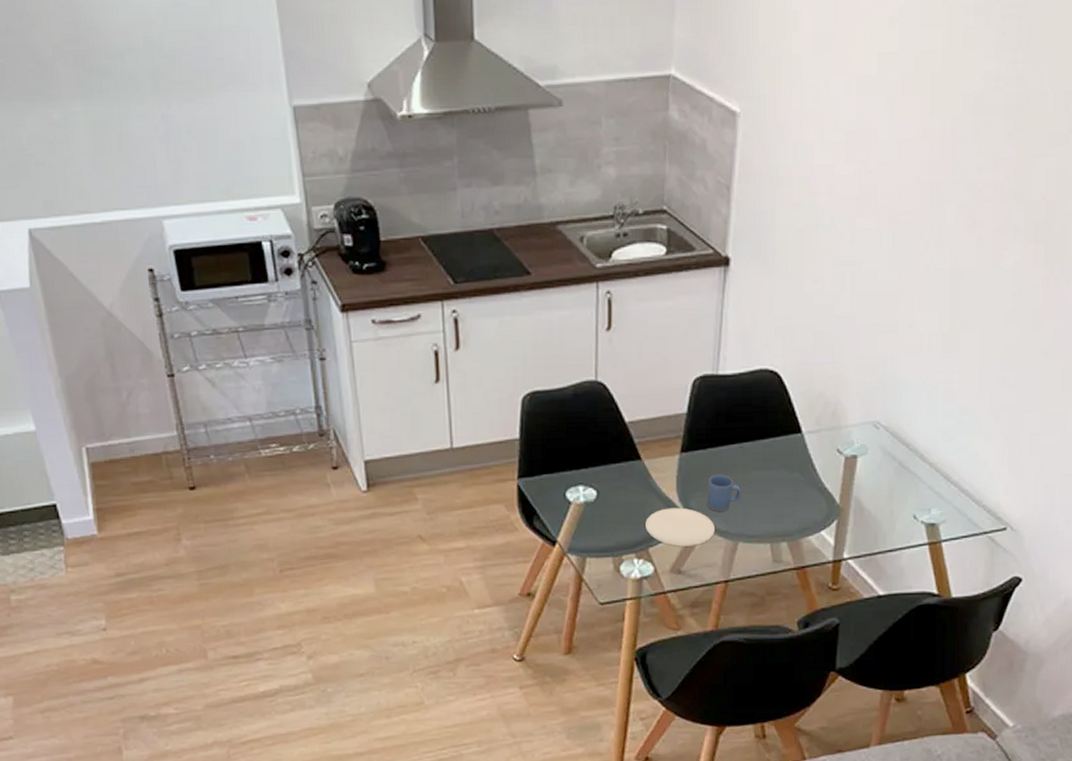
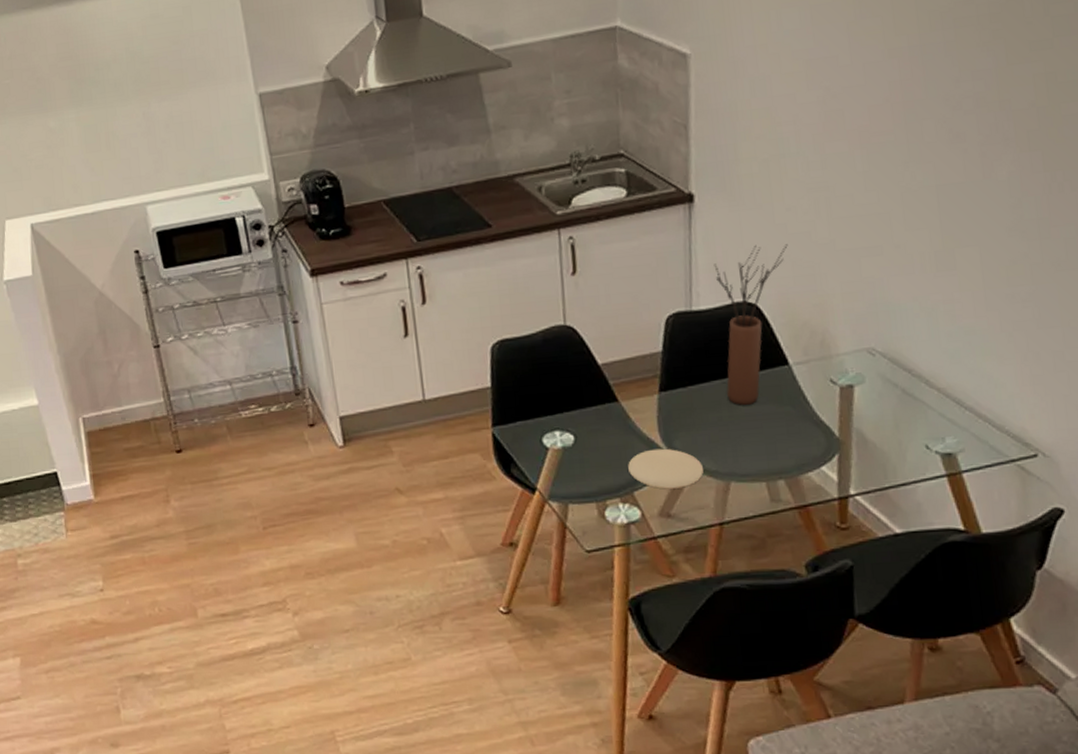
mug: present [708,474,741,511] -> none [691,412,729,451]
vase: none [742,313,812,469] -> present [713,244,788,405]

